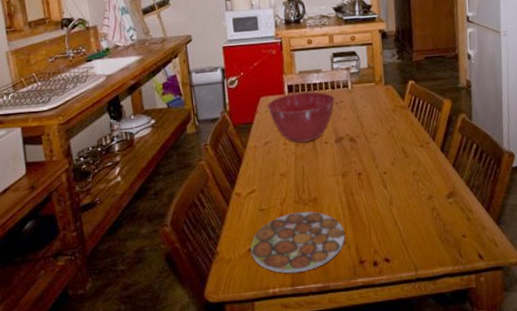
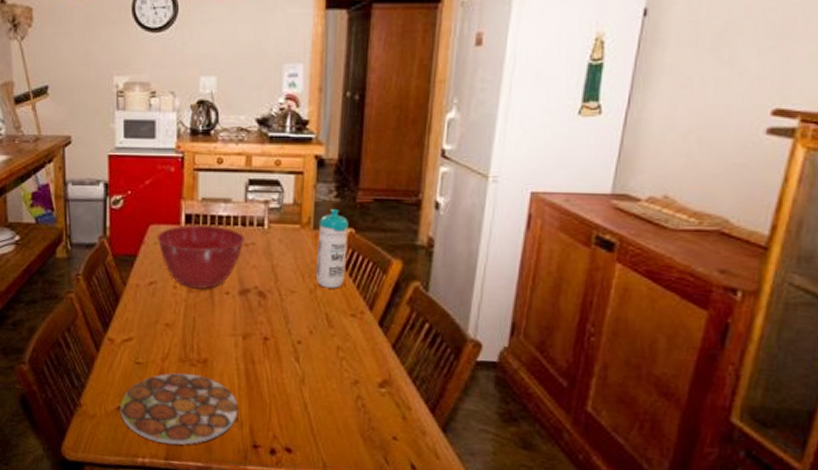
water bottle: none [388,67,412,128] -> present [315,208,349,289]

